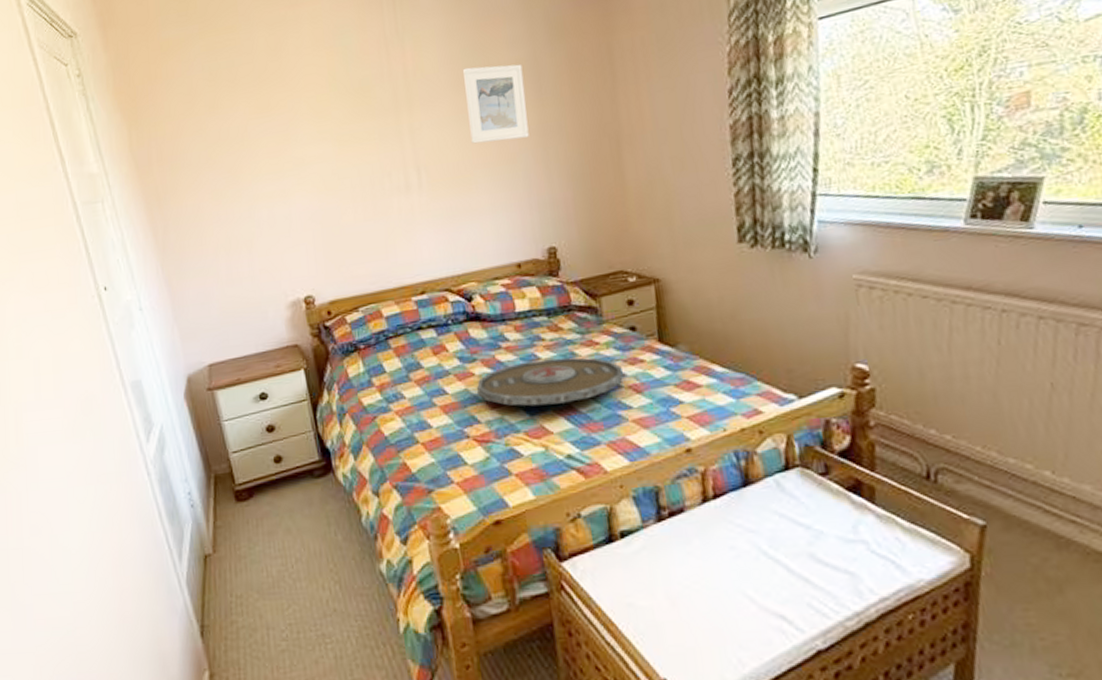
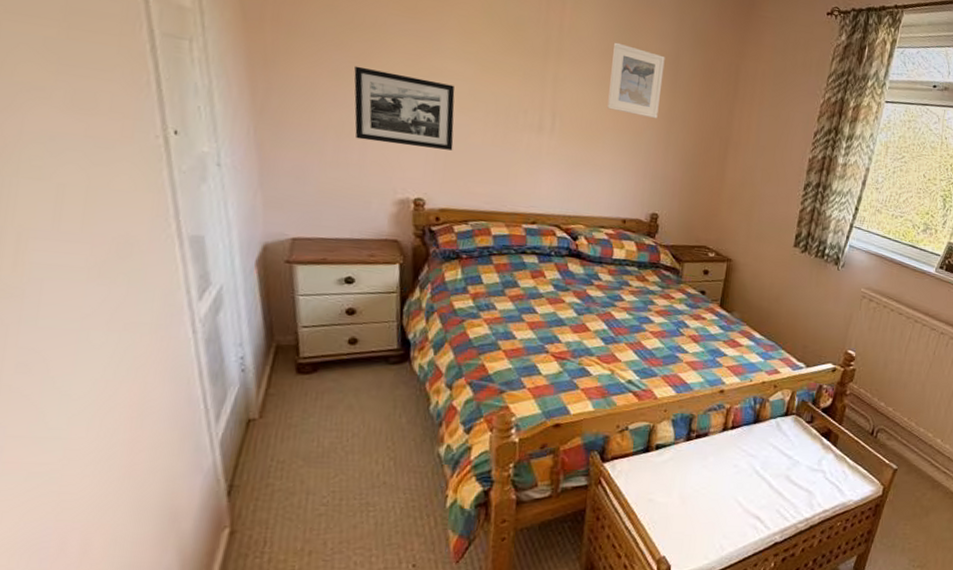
picture frame: none [229,170,329,252] -> present [354,65,455,151]
serving tray: present [477,357,624,407] -> none [564,300,687,340]

